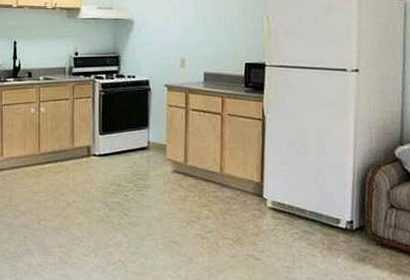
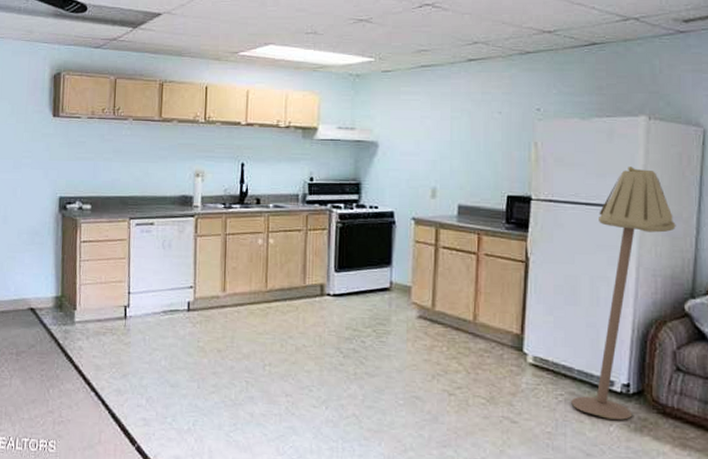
floor lamp: none [305,35,386,252] -> present [571,166,676,420]

